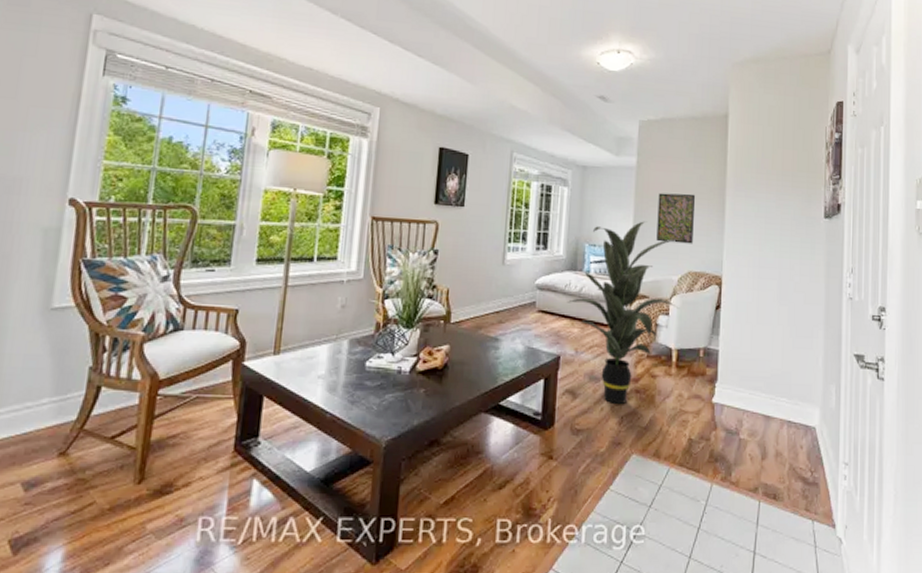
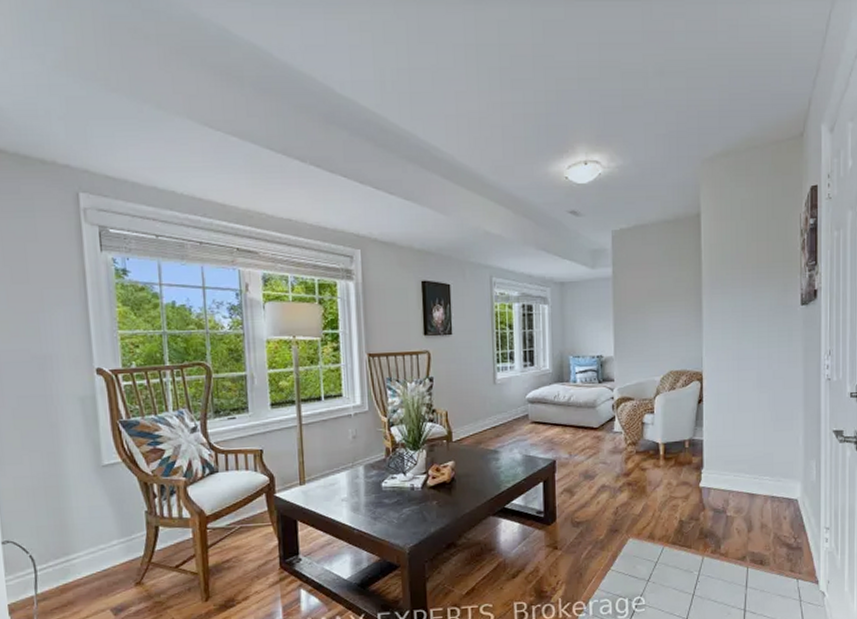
indoor plant: present [567,221,682,405] -> none [557,328,663,498]
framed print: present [656,192,696,244] -> none [636,297,673,347]

